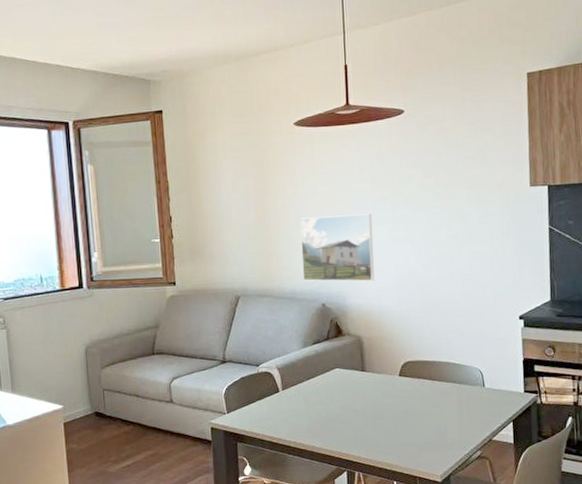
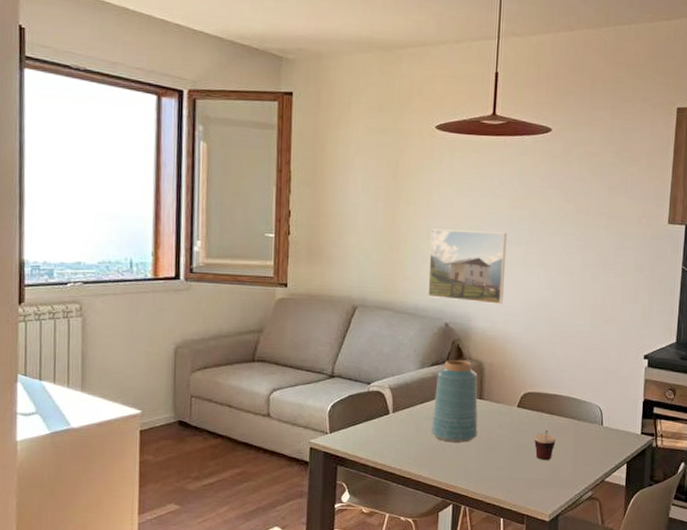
vase: none [319,336,364,414] -> present [431,359,478,442]
cup: none [418,395,441,424] -> present [534,430,557,460]

